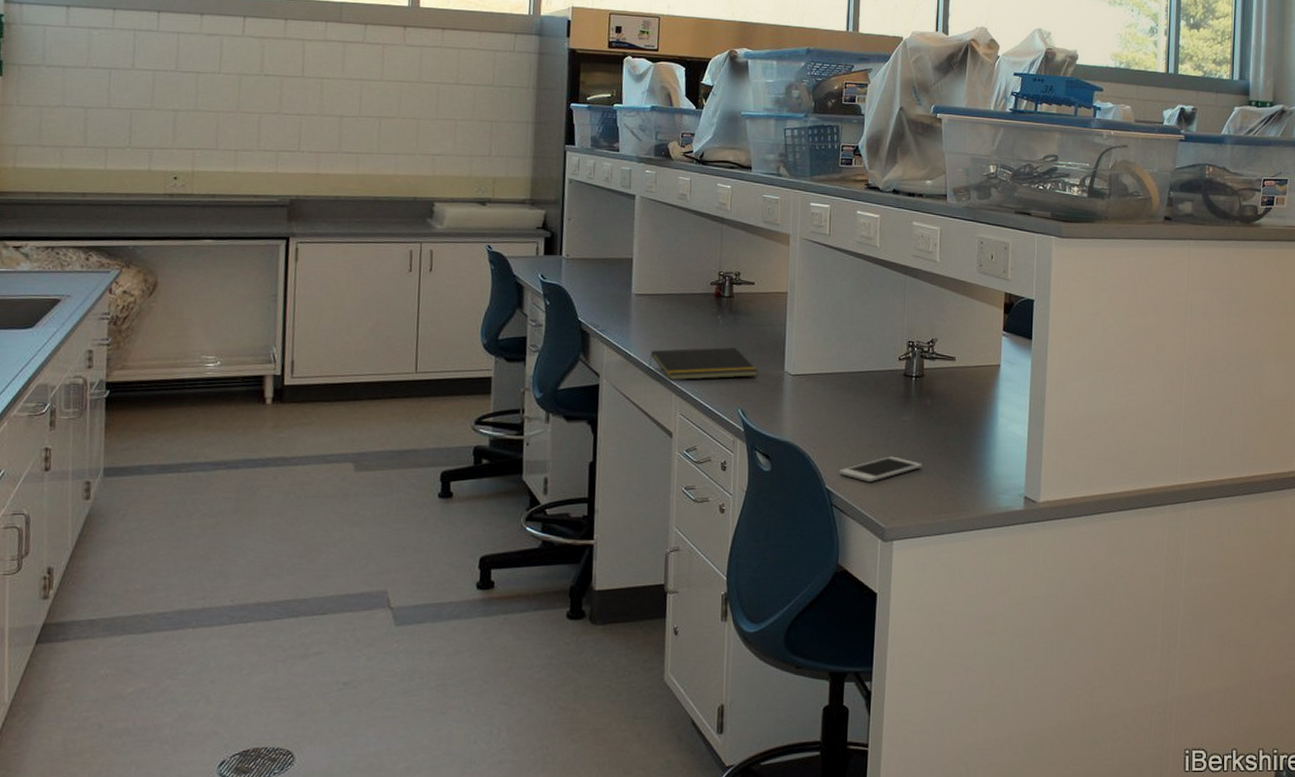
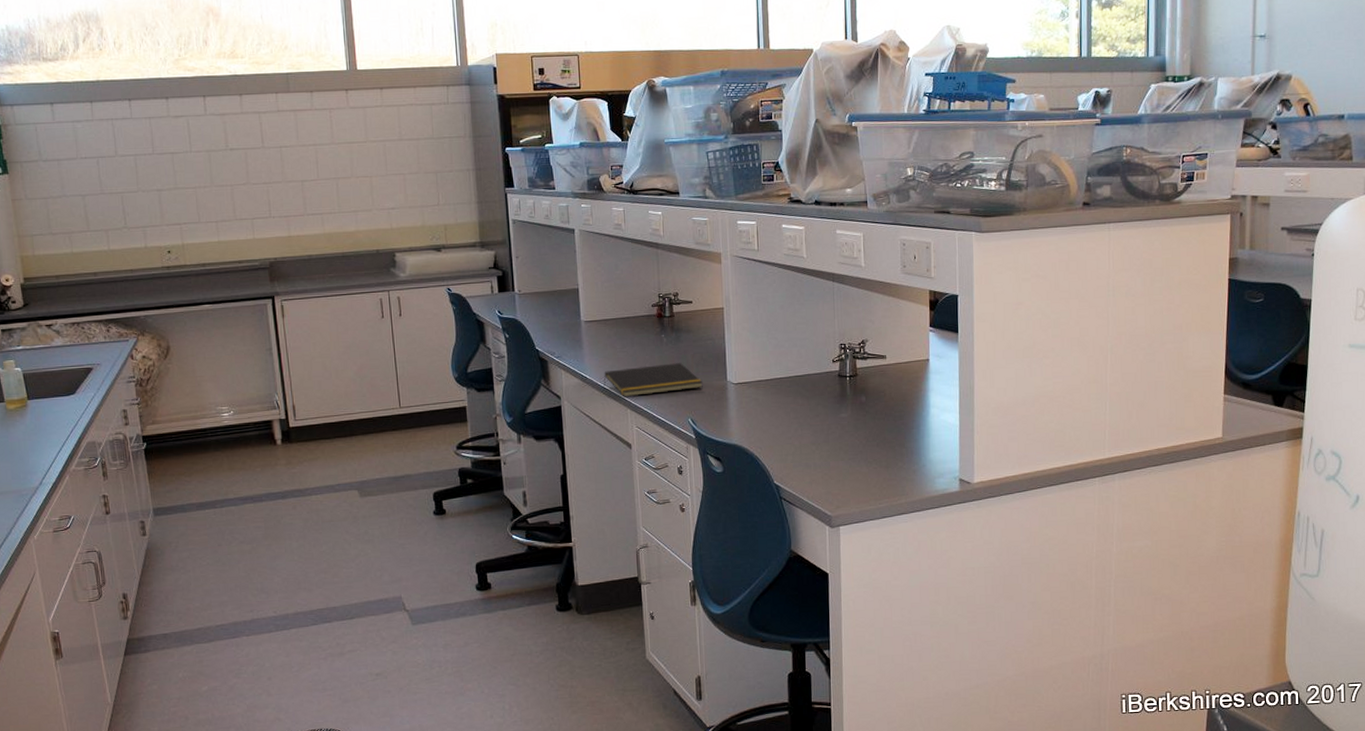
cell phone: present [838,456,922,482] -> none [784,451,862,475]

